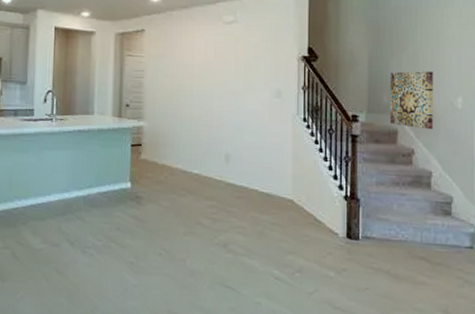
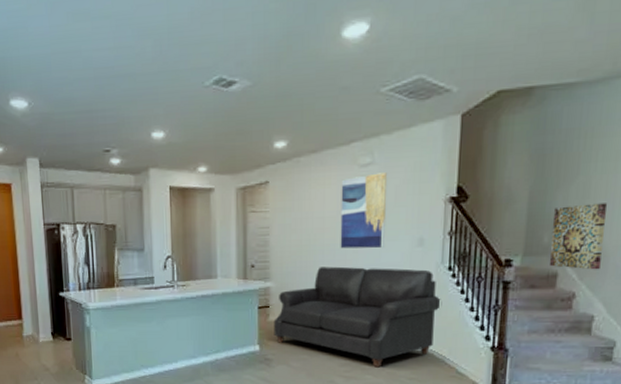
sofa: none [145,110,299,211] -> present [274,266,442,368]
wall art: none [207,30,249,97] -> present [340,173,388,249]

